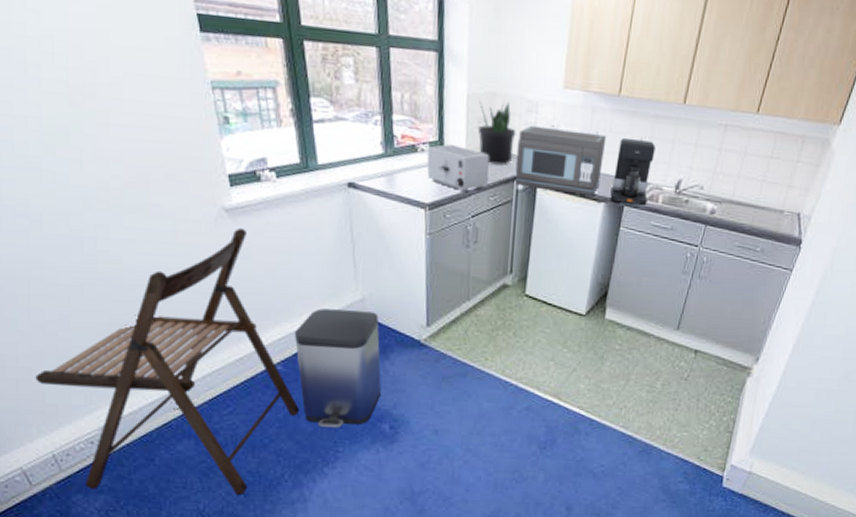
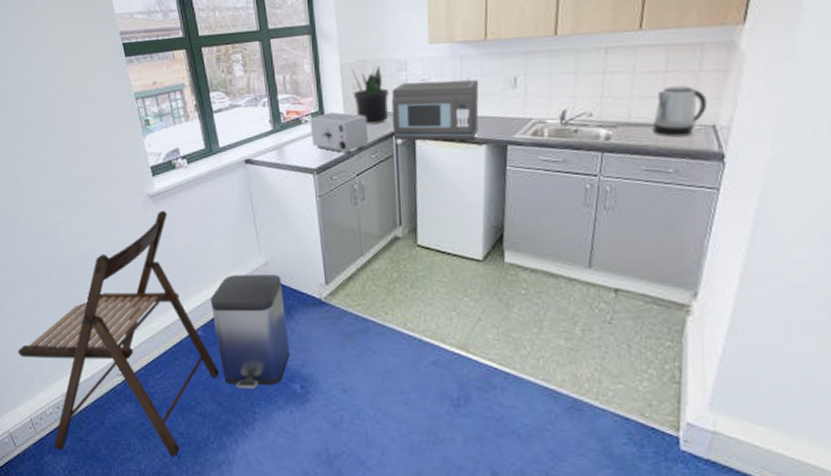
coffee maker: present [610,138,656,206] -> none [491,77,532,144]
kettle: none [750,172,799,221] -> present [652,85,708,138]

